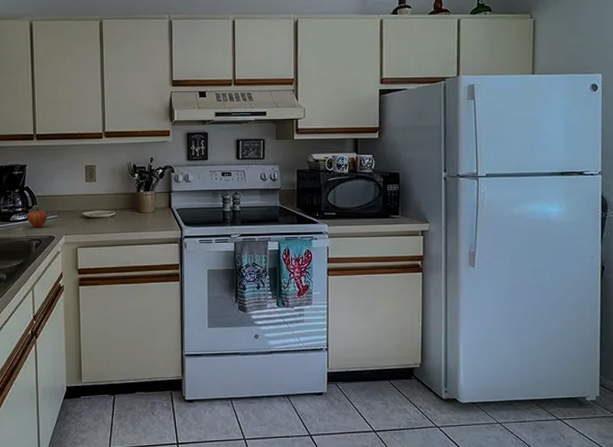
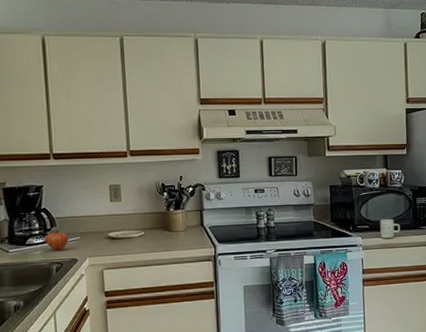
mug: none [347,205,369,227] -> present [380,218,400,238]

